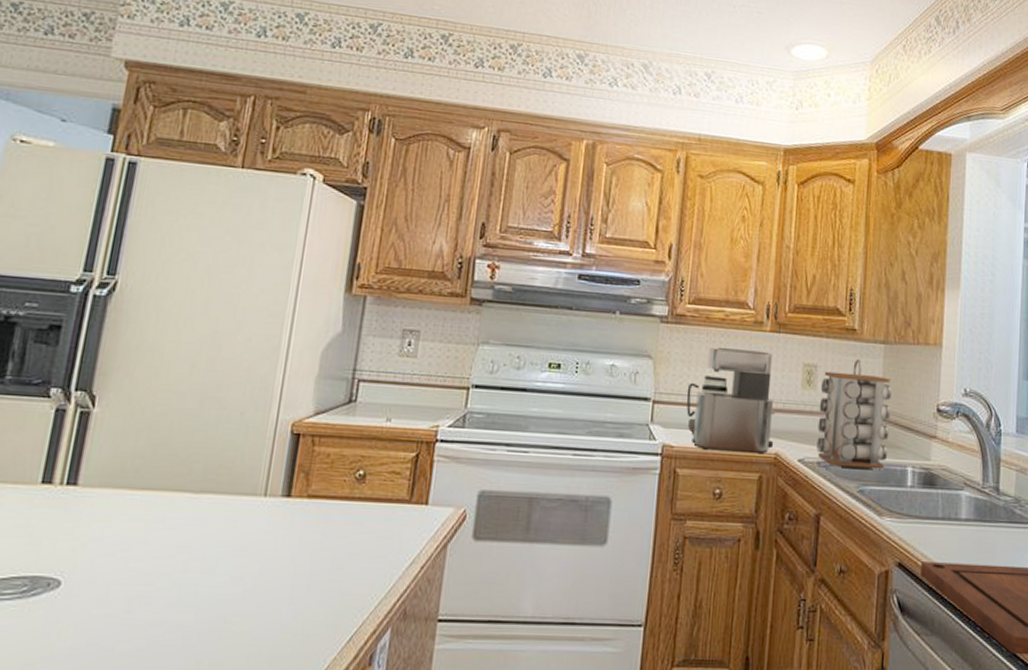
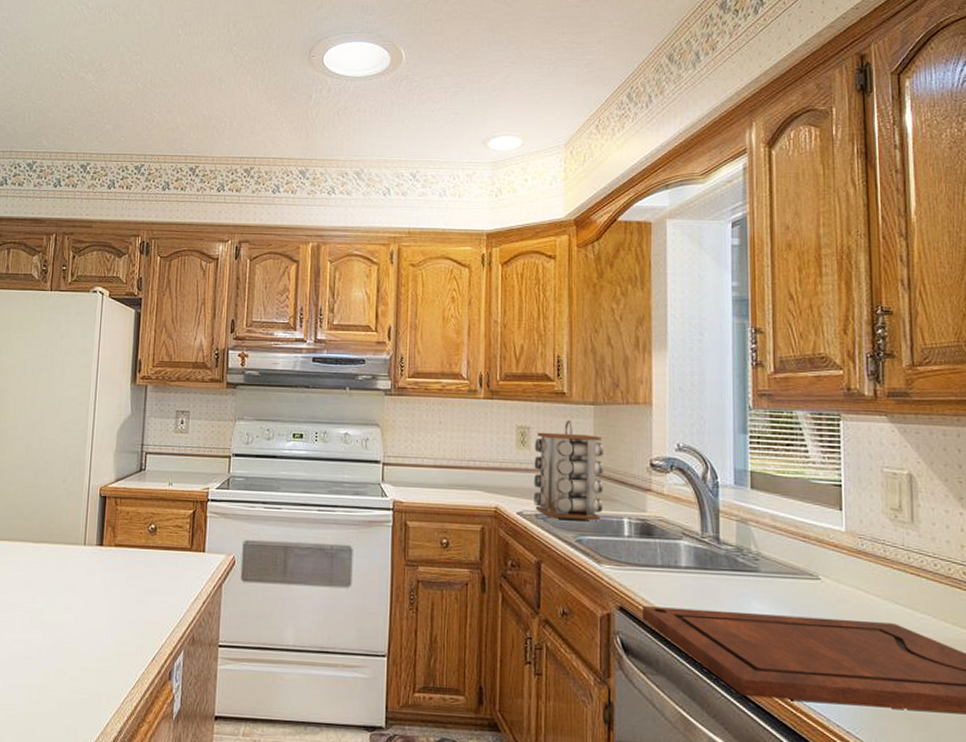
coffee maker: present [686,347,773,435] -> none [411,415,488,492]
toaster: present [692,390,775,455] -> none [419,453,494,508]

